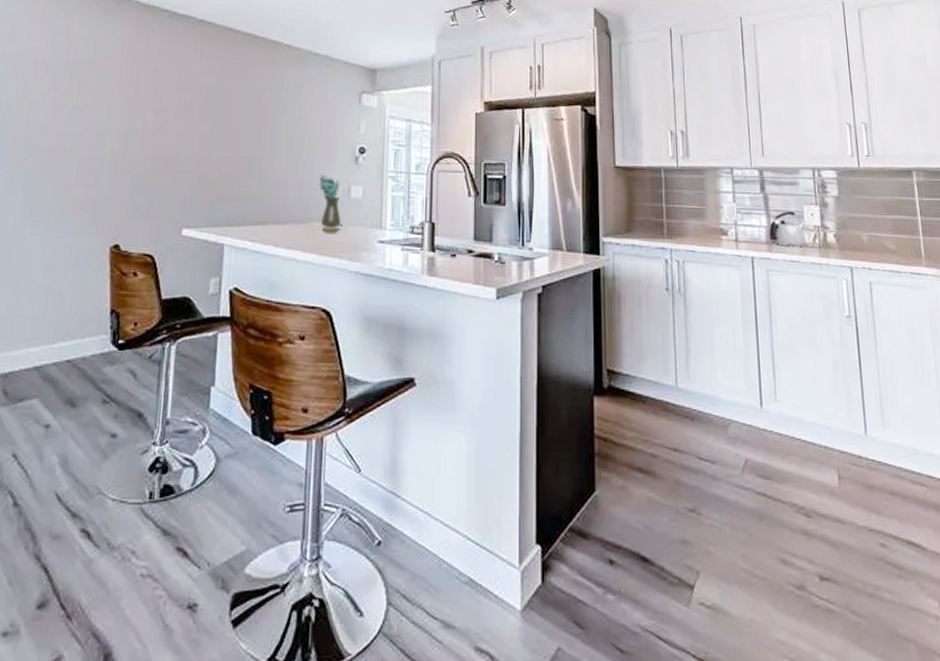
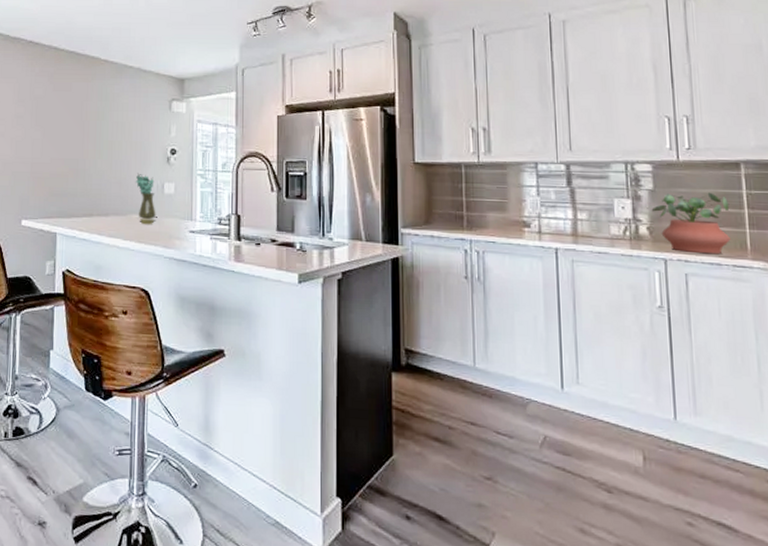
kettle: present [769,211,808,247] -> none [575,204,617,239]
potted plant: none [837,199,907,262] -> present [651,192,731,255]

